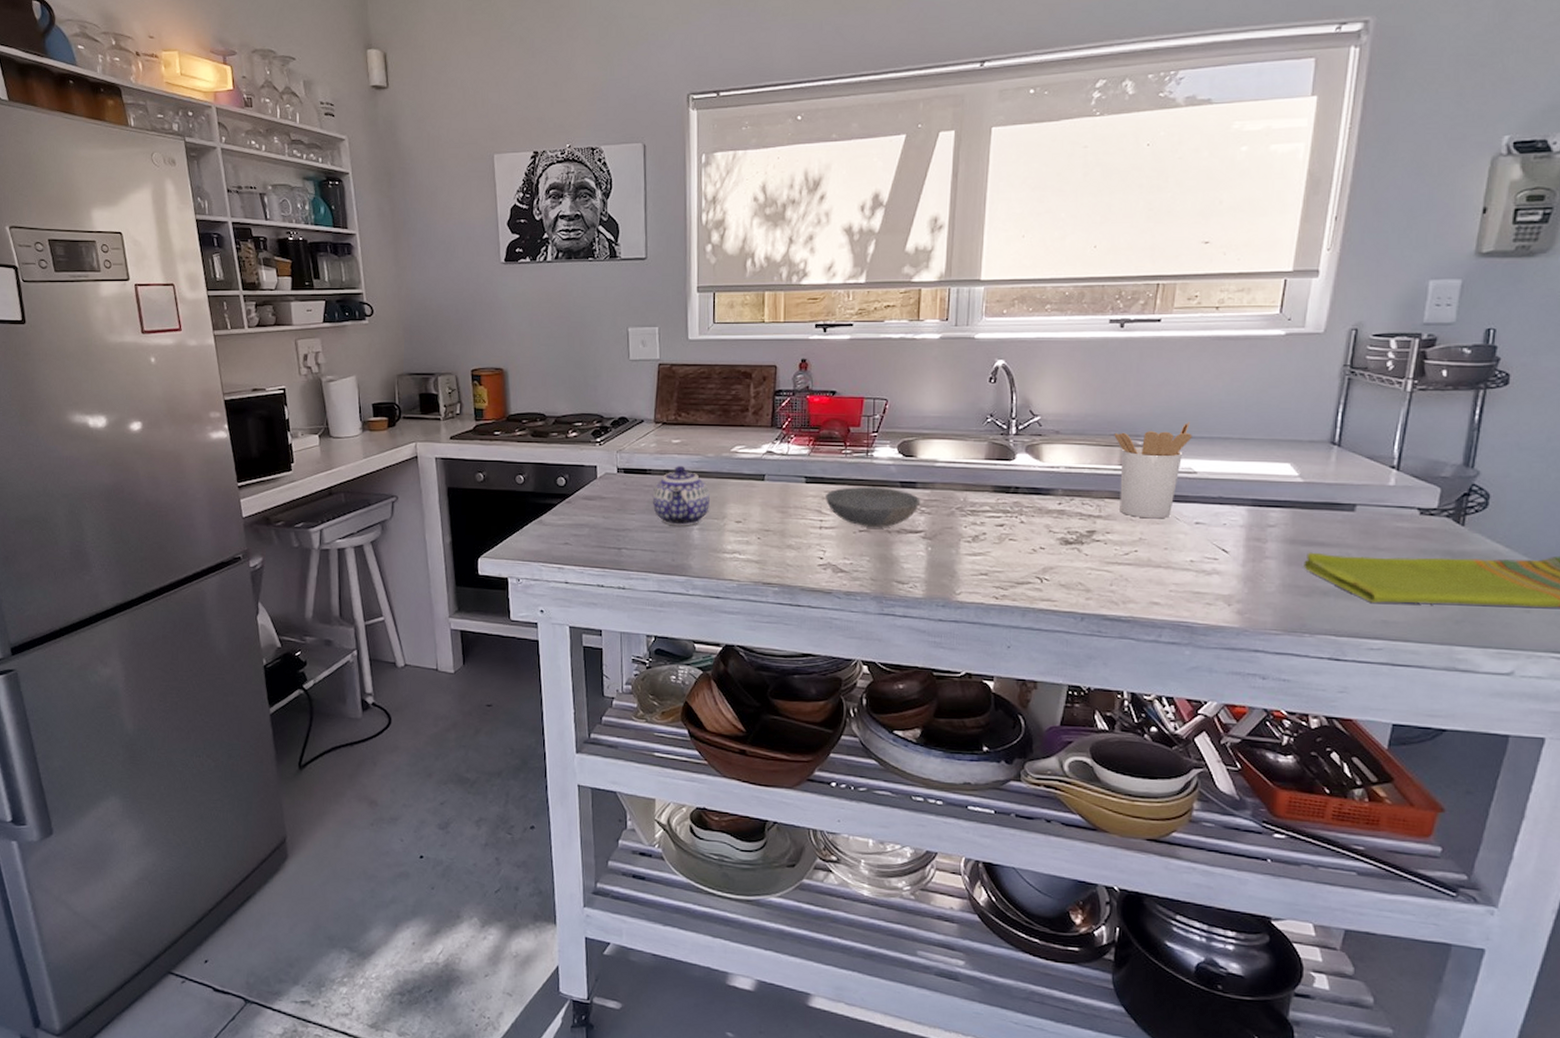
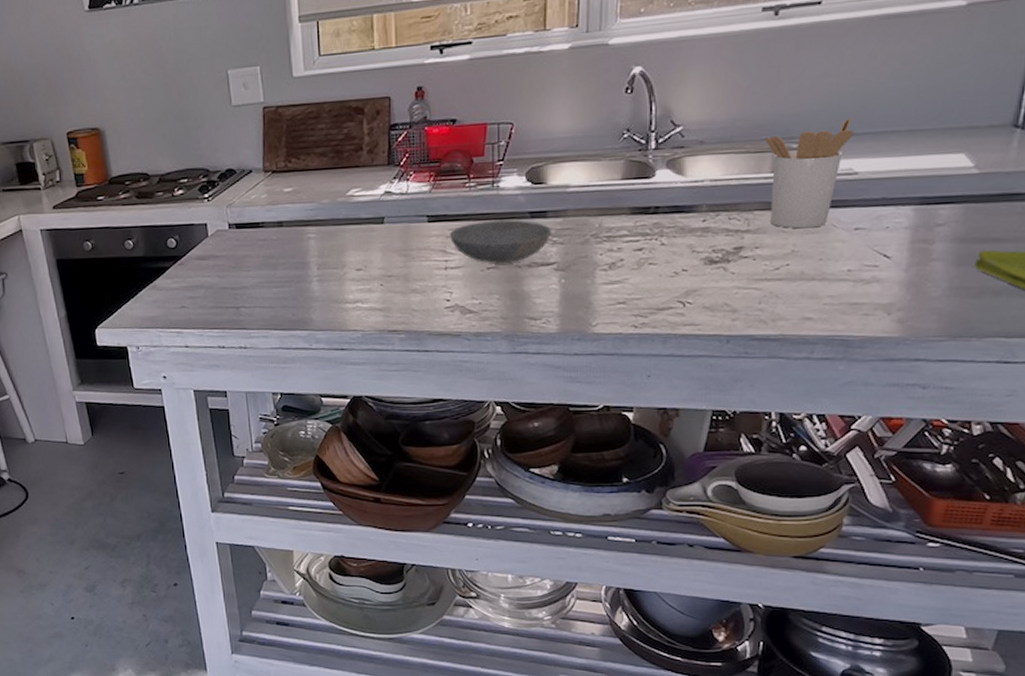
teapot: present [652,466,710,526] -> none [267,216,328,280]

